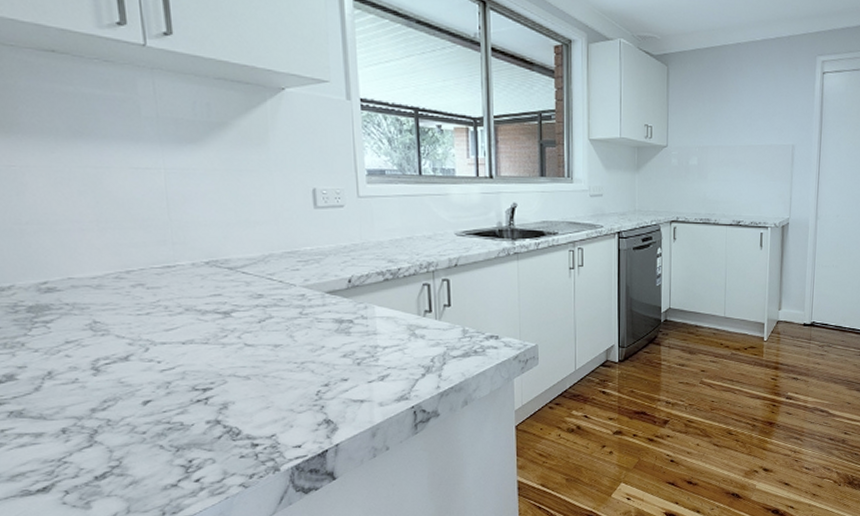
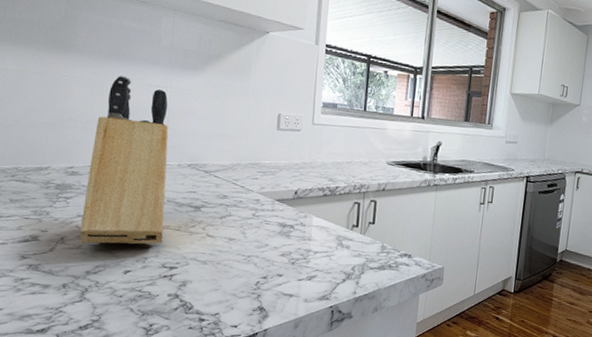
knife block: none [70,158,188,377] -> present [79,75,169,246]

